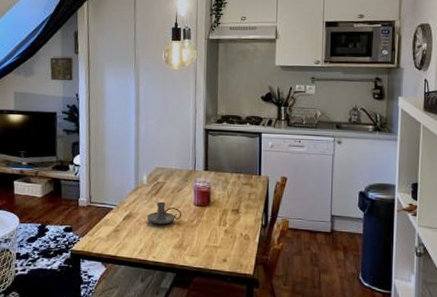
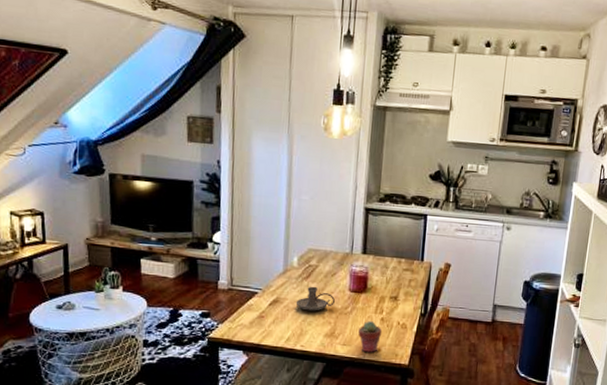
potted succulent: none [205,233,227,264] -> present [358,321,383,353]

